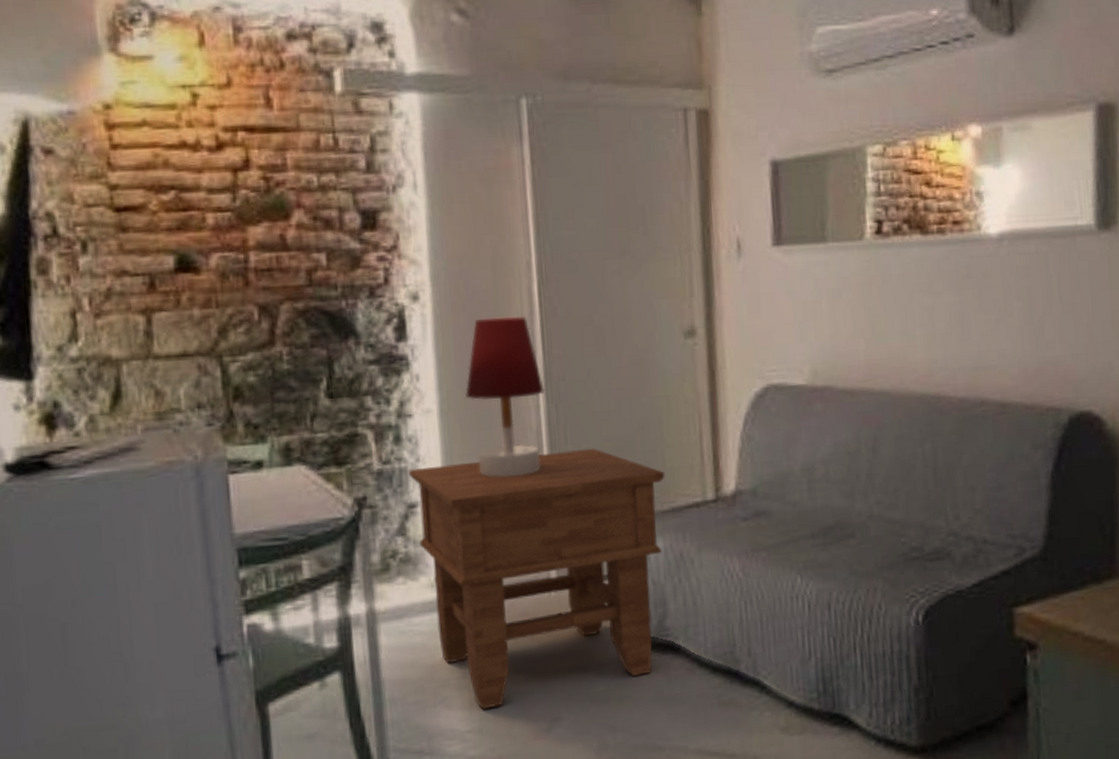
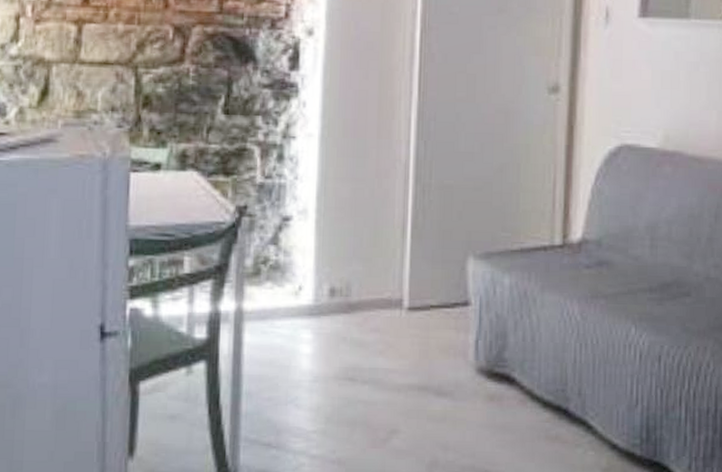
side table: present [408,448,665,710] -> none [286,184,518,413]
table lamp: present [465,317,545,477] -> none [345,57,416,202]

